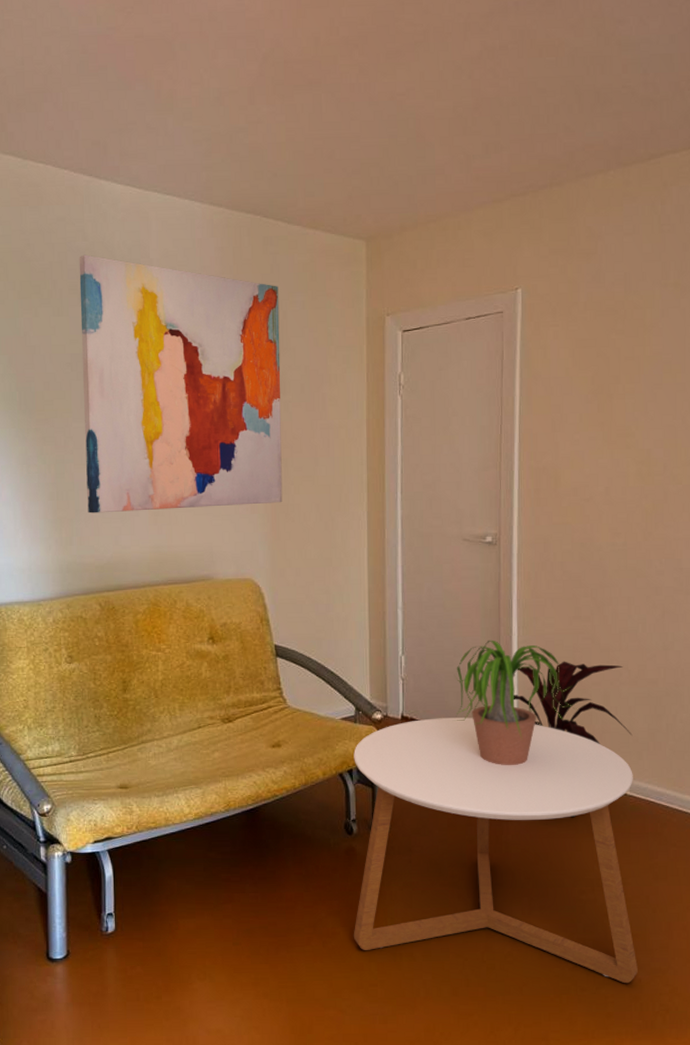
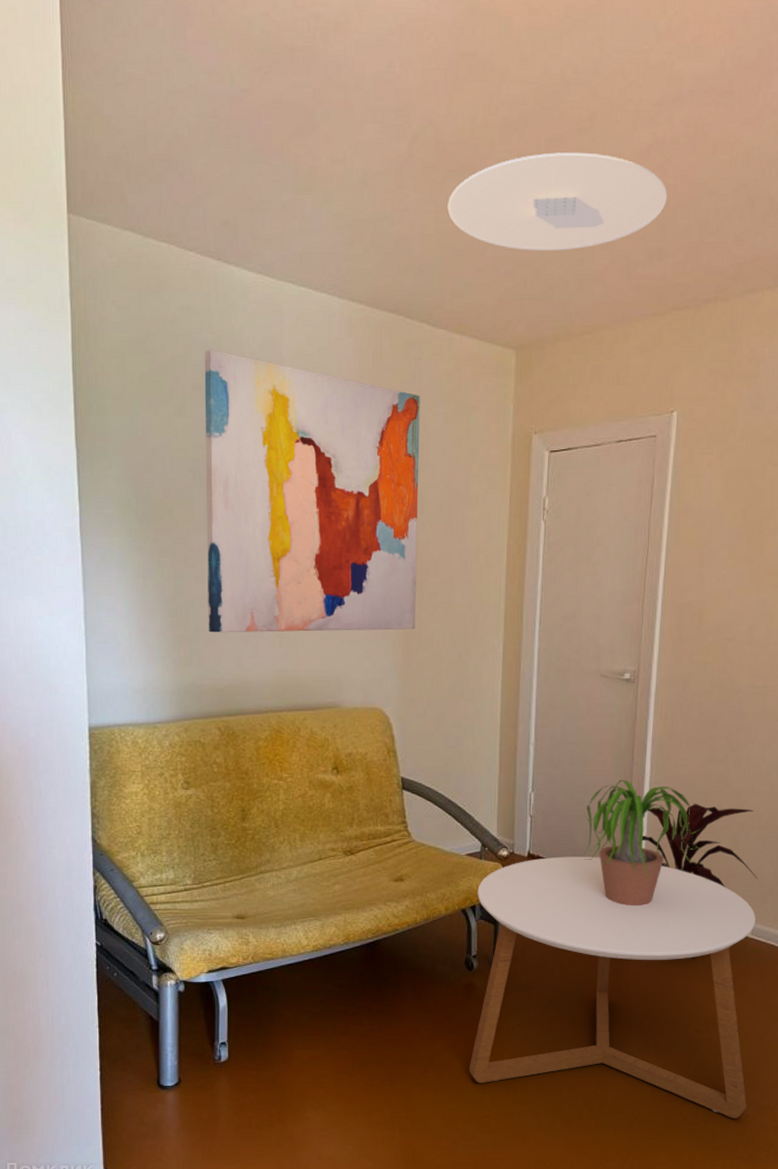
ceiling light: none [297,62,500,151] -> present [447,152,668,251]

